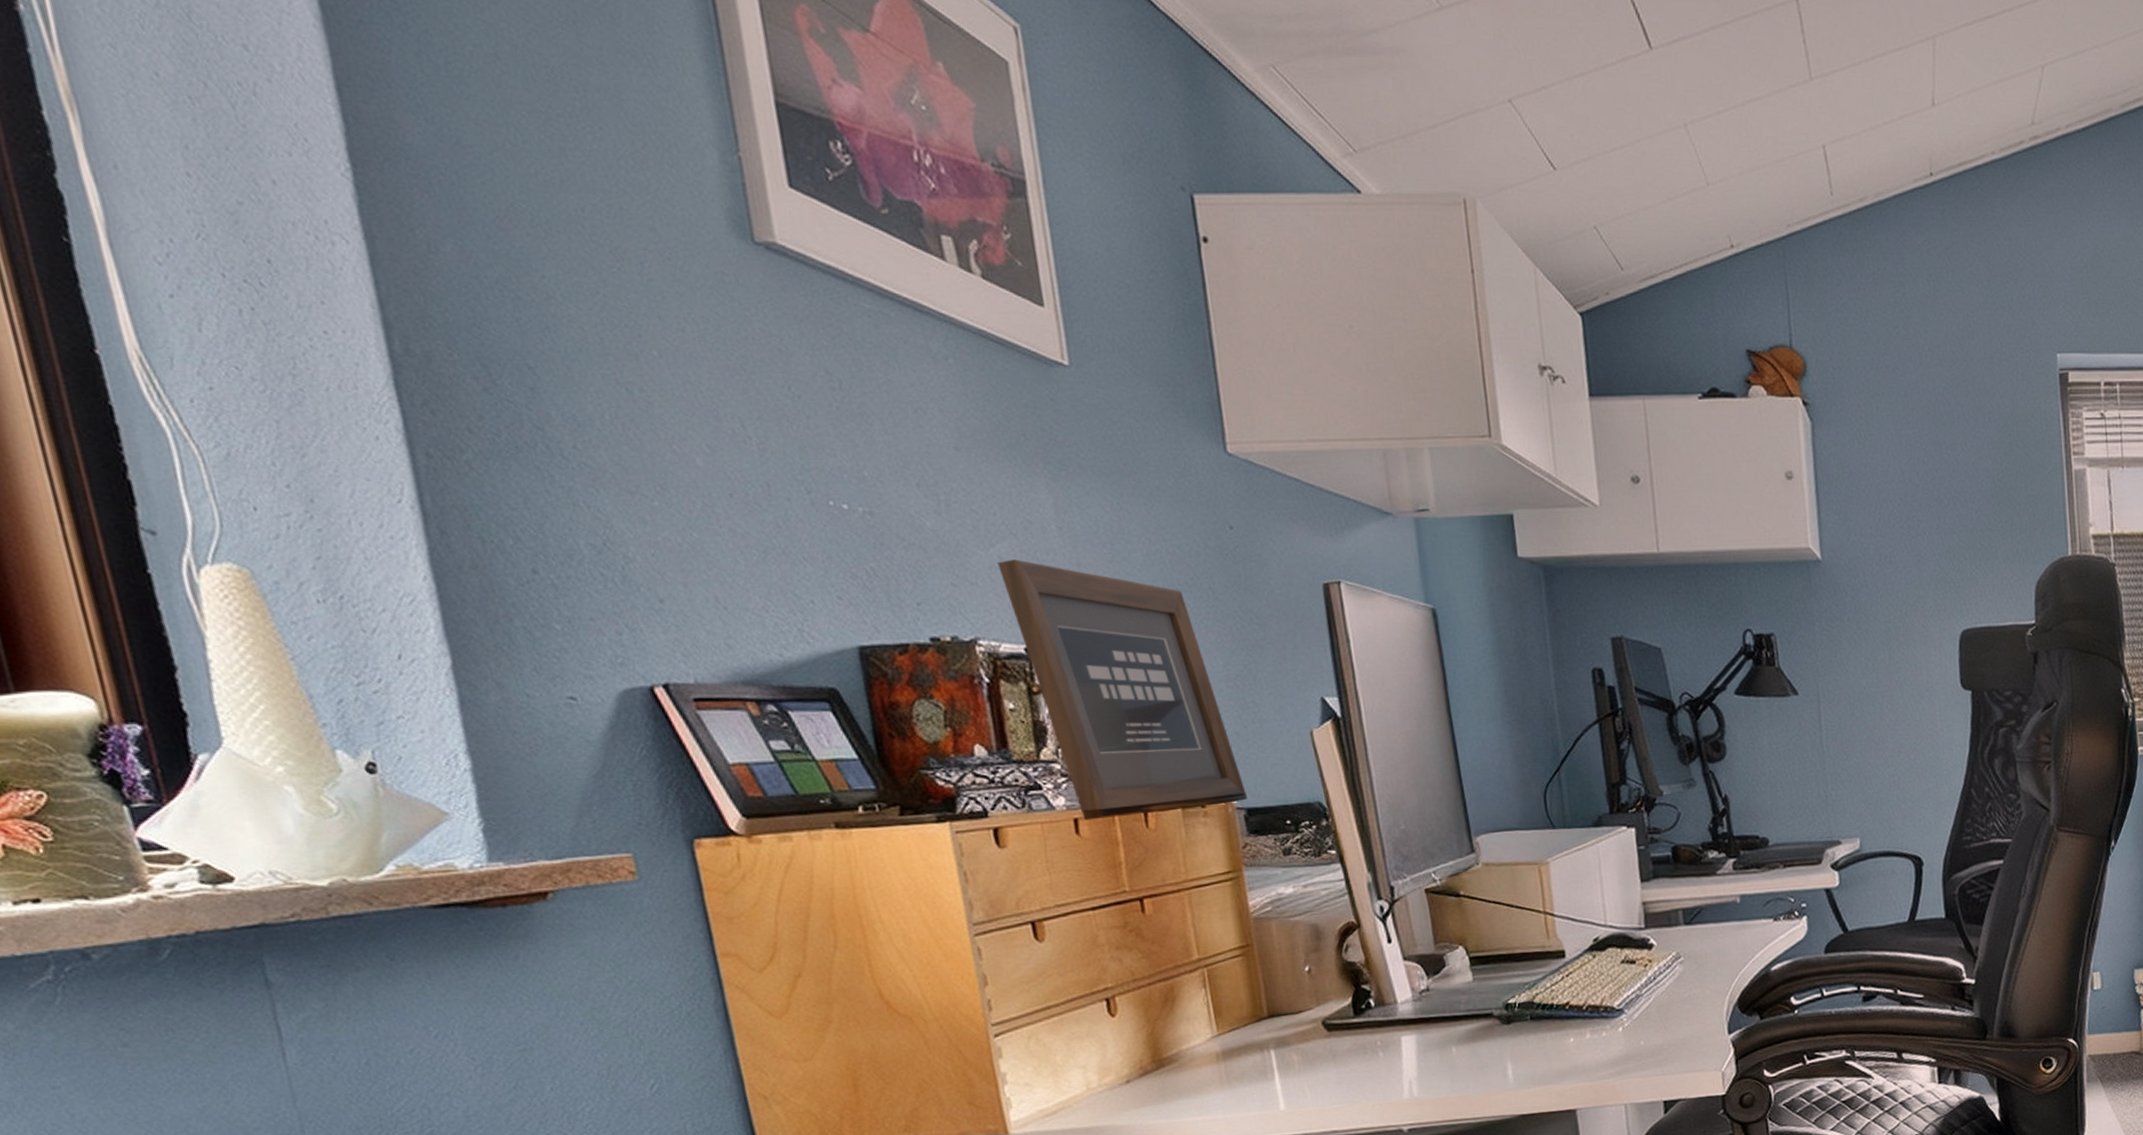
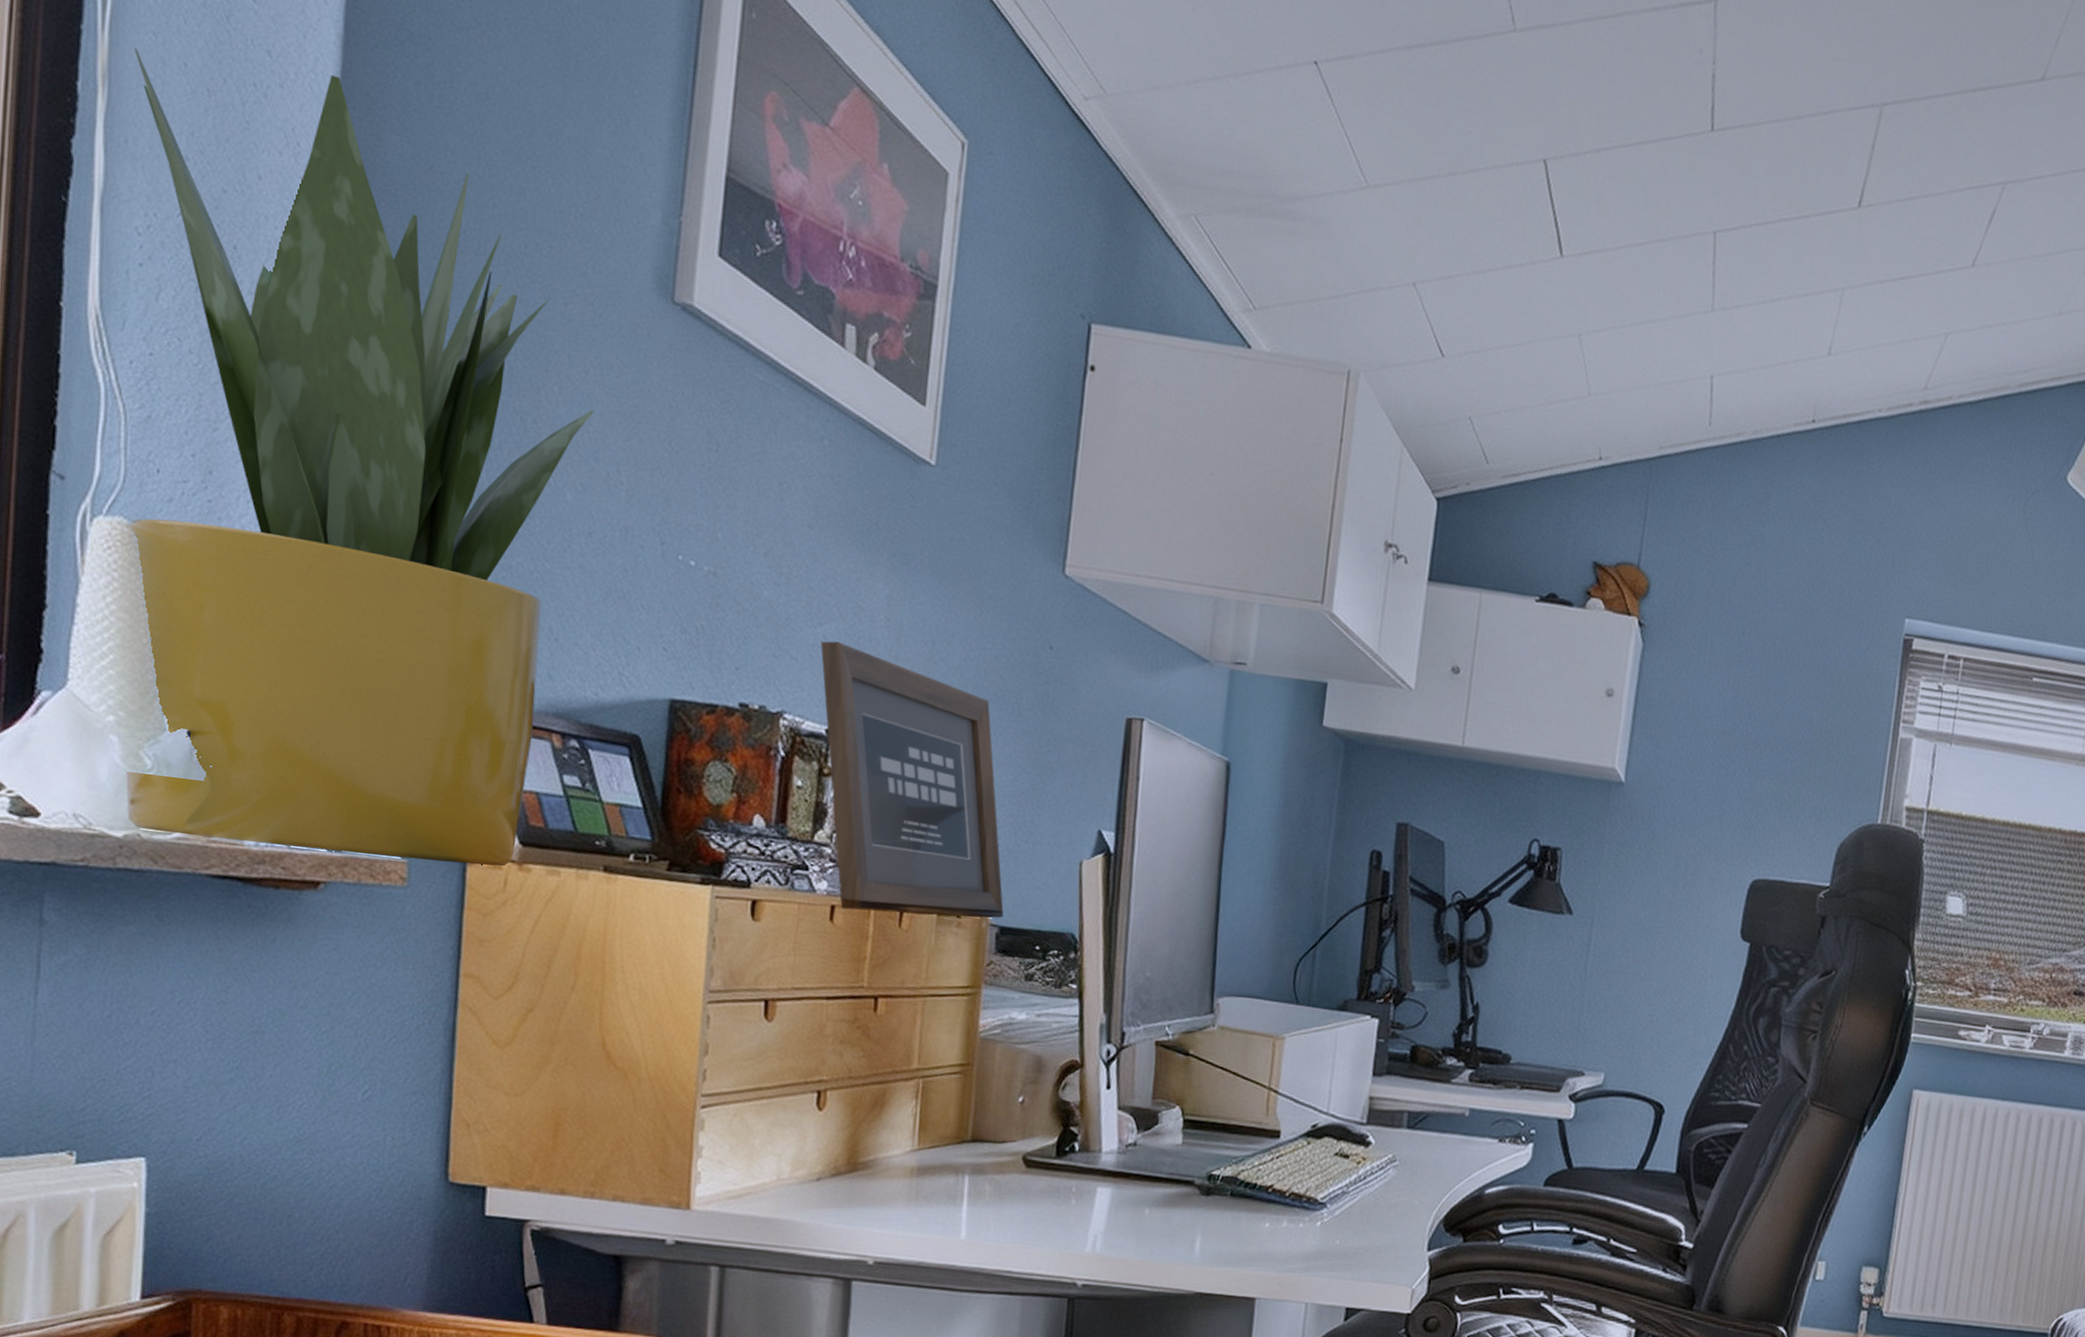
planter: none [94,60,741,874] -> present [125,47,594,867]

